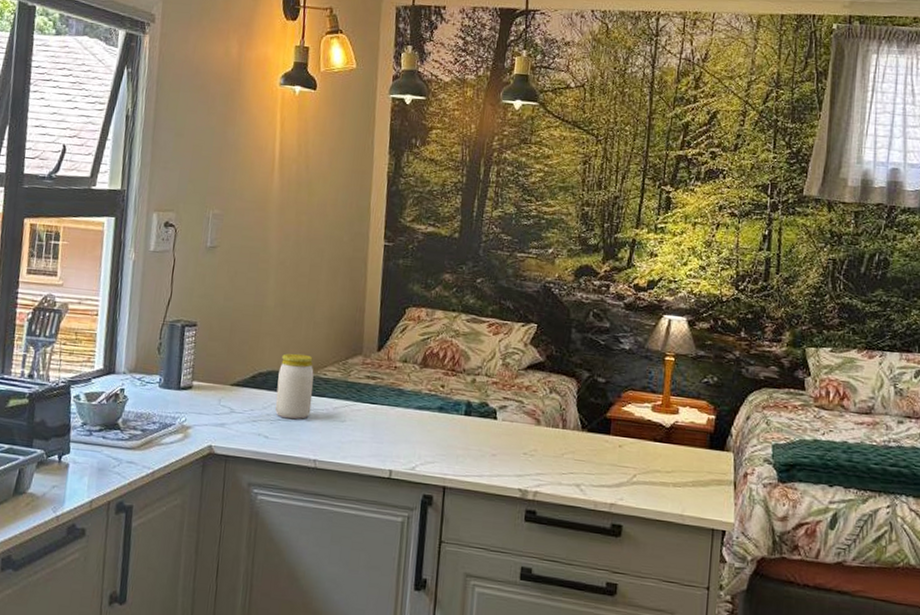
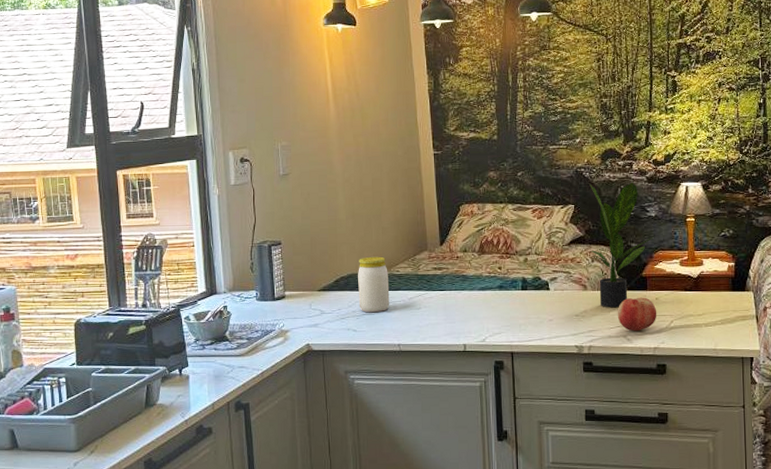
potted plant: none [549,303,626,451] -> present [589,182,655,308]
fruit: none [571,441,619,482] -> present [617,297,657,332]

